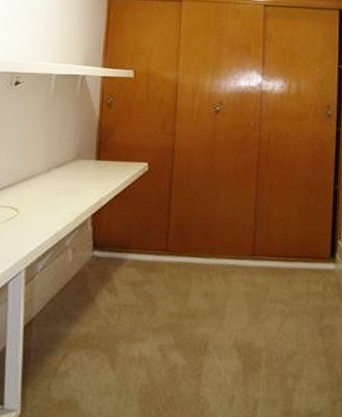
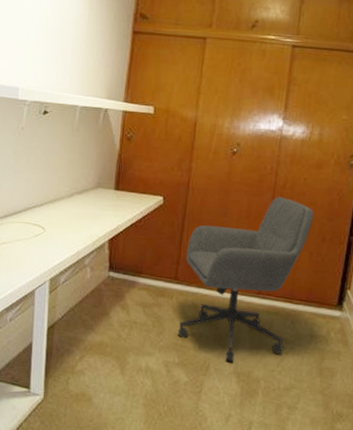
office chair: none [172,152,299,335] -> present [178,196,314,362]

